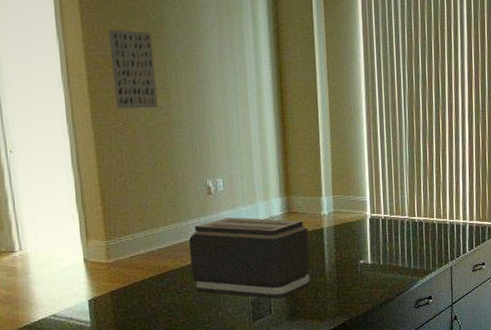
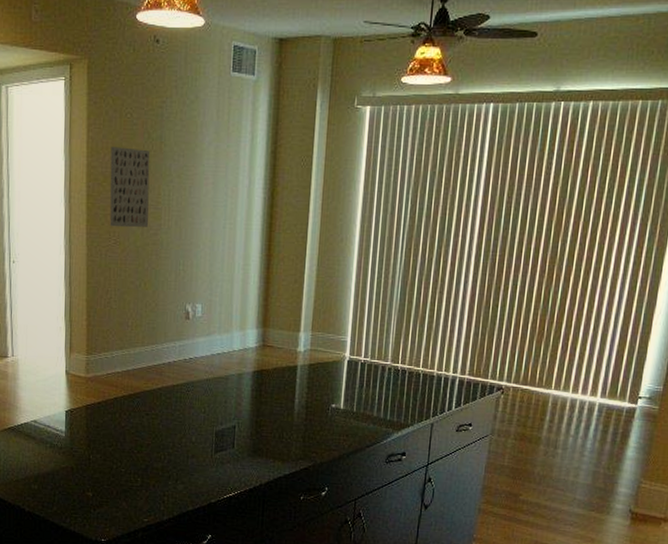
toaster: present [188,217,310,299] -> none [161,344,281,433]

